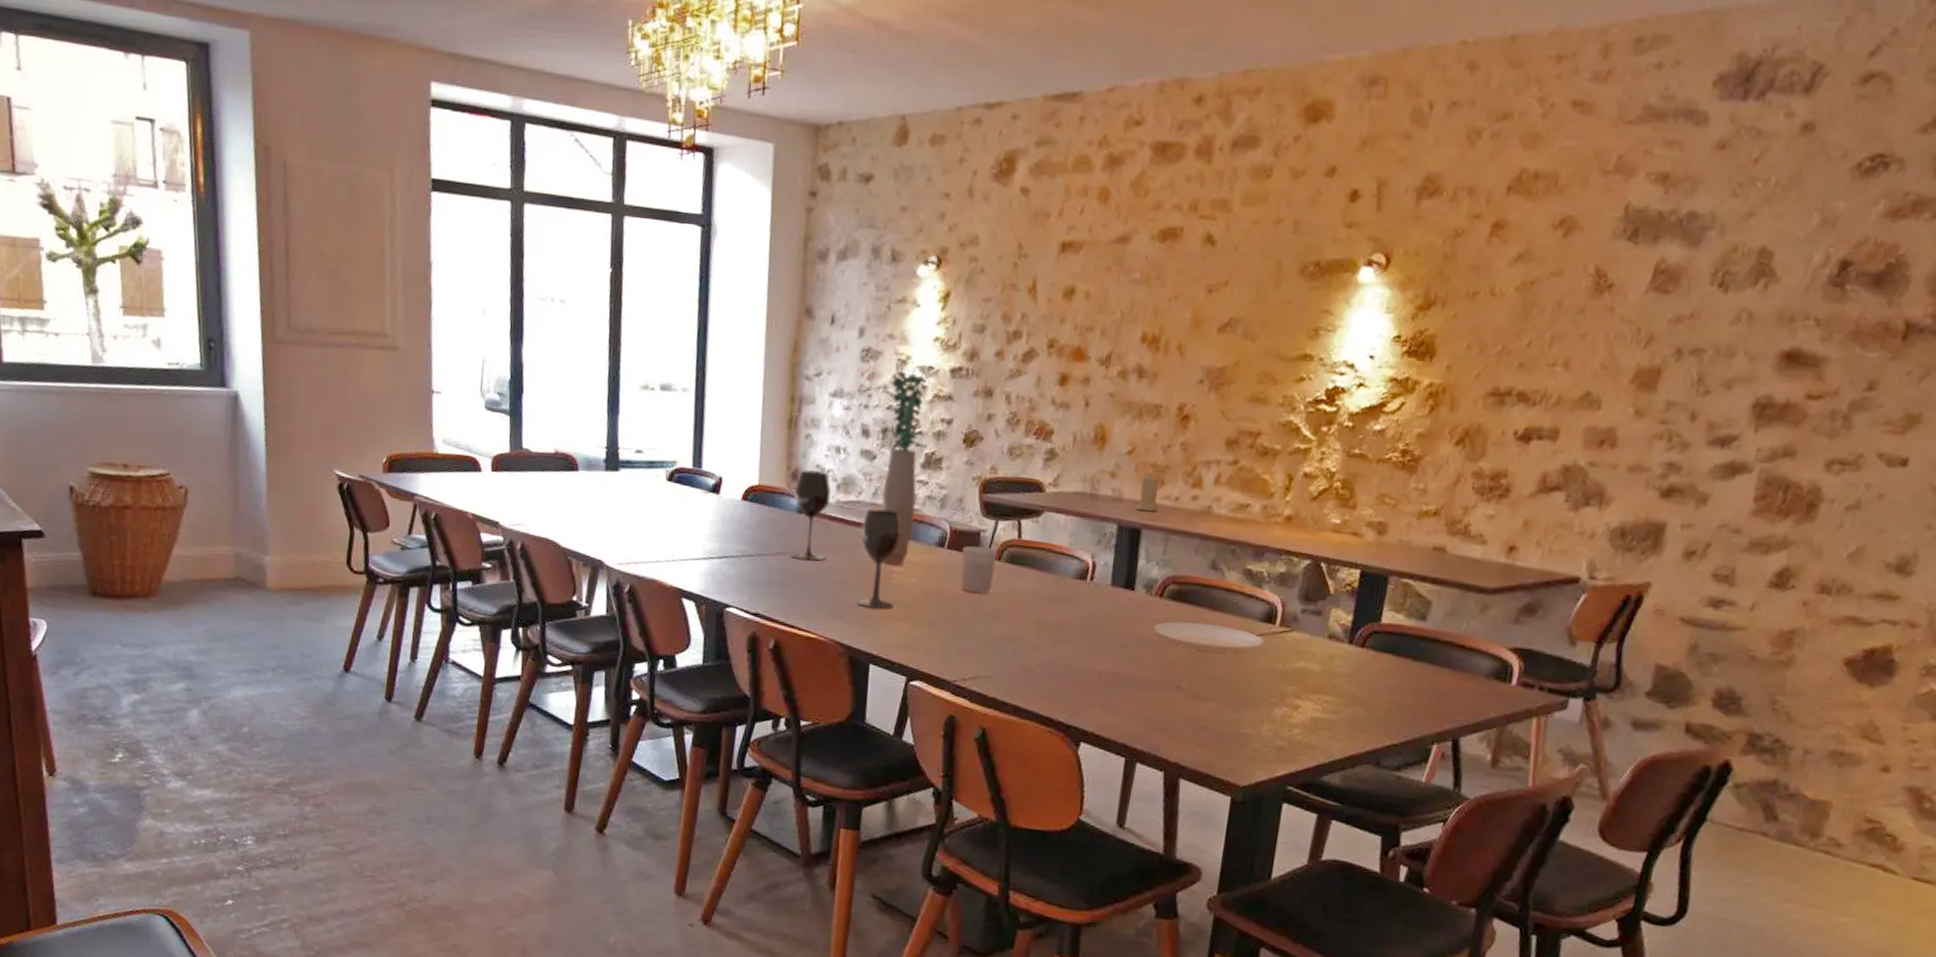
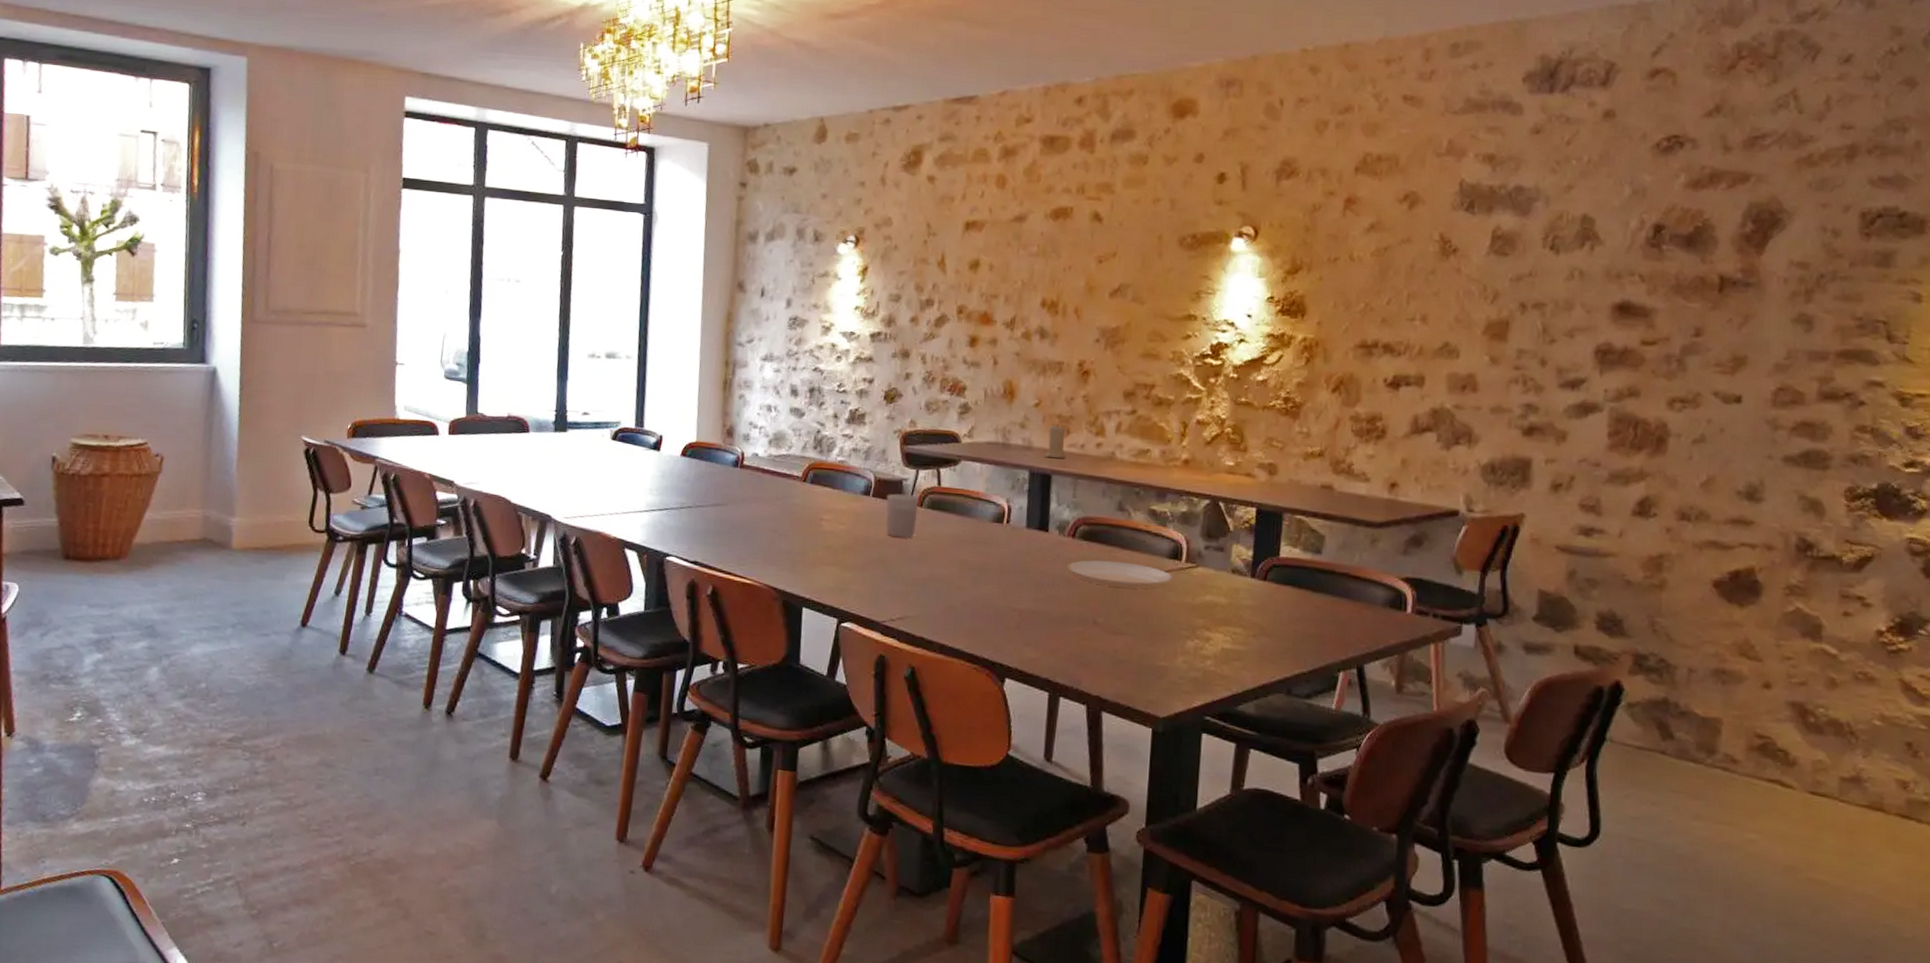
wineglass: present [791,470,832,561] -> none [727,427,764,511]
wine glass: present [857,509,902,610] -> none [790,461,830,555]
vase: present [881,363,927,566] -> none [810,329,849,514]

